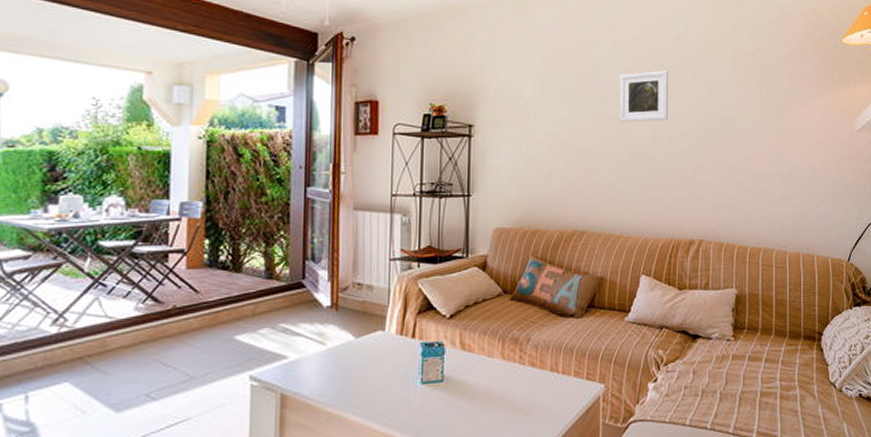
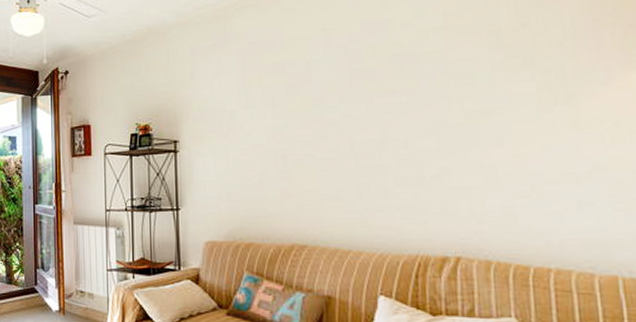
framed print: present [619,70,668,122] -> none [335,64,400,126]

